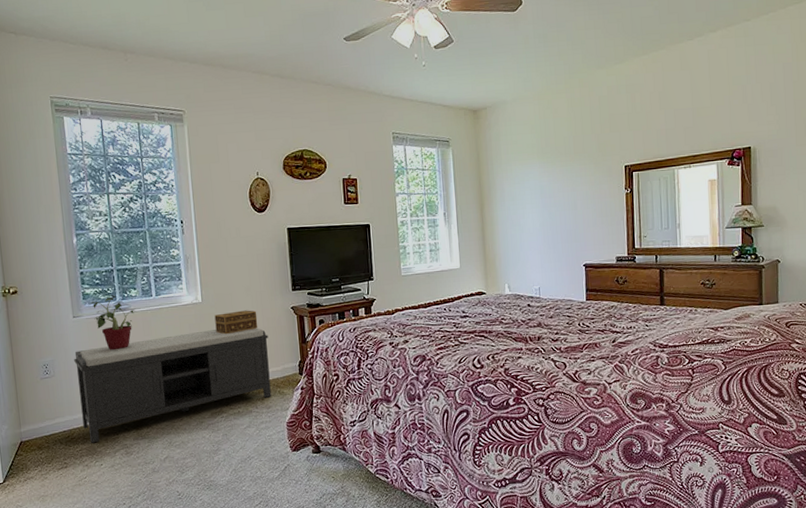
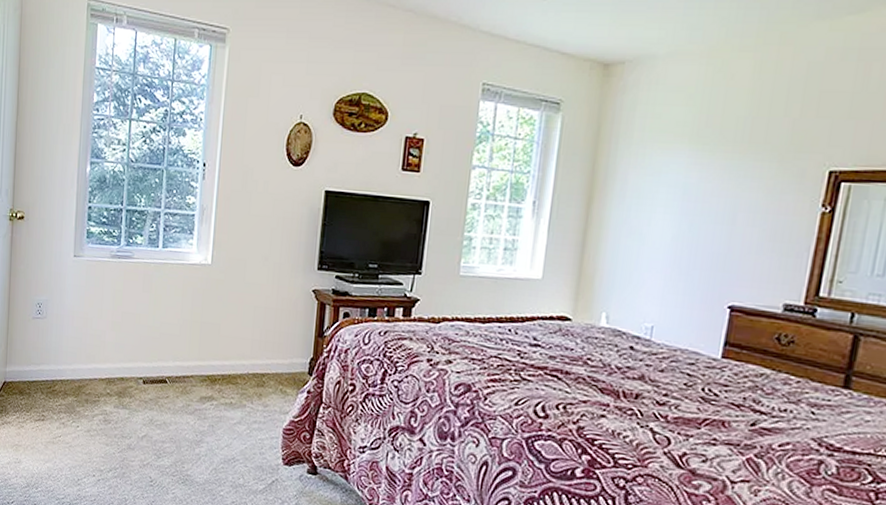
bench: present [74,328,271,443] -> none [66,294,280,401]
potted plant: present [88,295,136,351] -> none [91,238,139,303]
decorative box: present [214,310,258,335] -> none [221,282,272,309]

